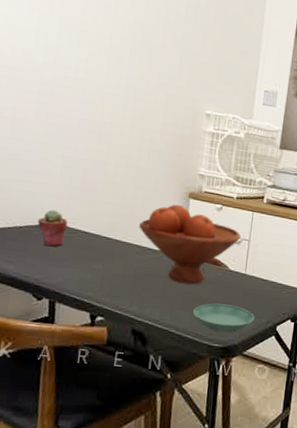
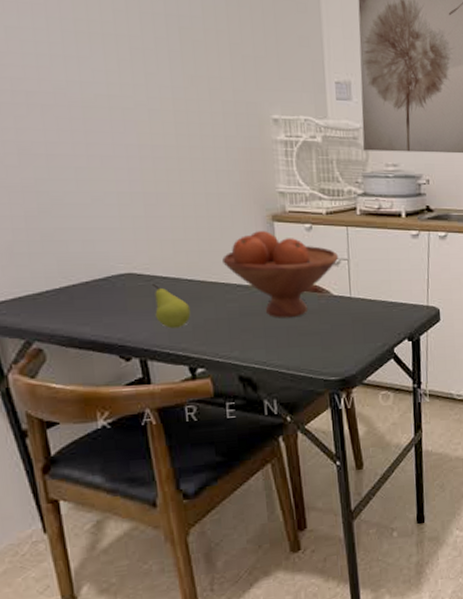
potted succulent: present [37,209,68,247] -> none [104,257,142,300]
fruit: none [71,237,103,278] -> present [152,284,191,329]
saucer: present [193,303,255,333] -> none [301,333,369,364]

